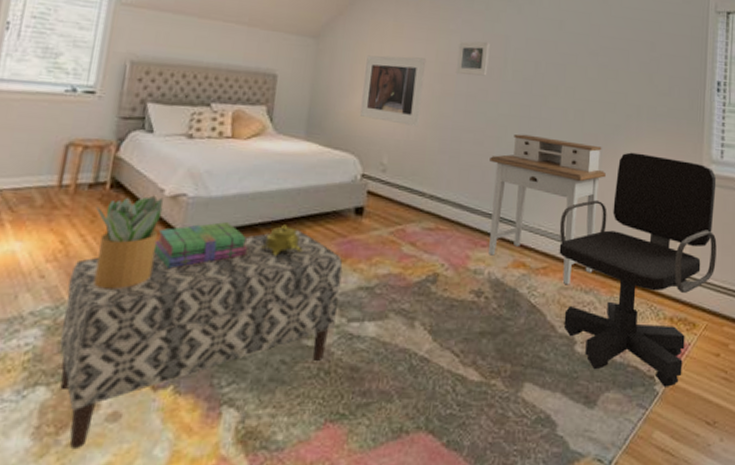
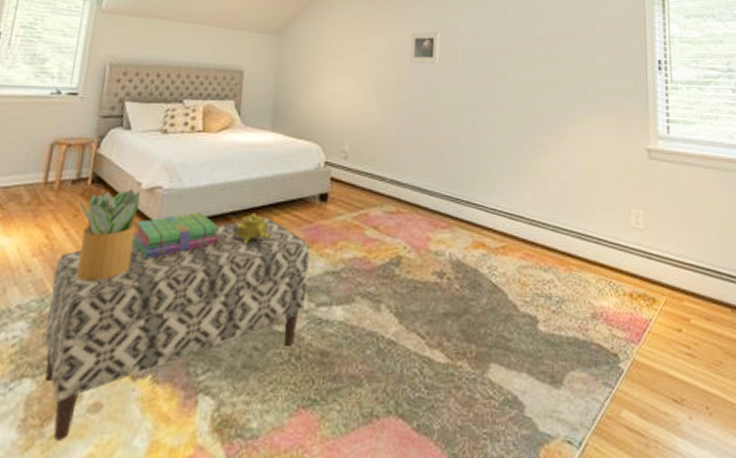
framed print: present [360,55,427,126] -> none [322,49,382,114]
desk: present [489,134,606,285] -> none [445,117,557,264]
office chair: present [559,152,717,387] -> none [515,131,671,365]

